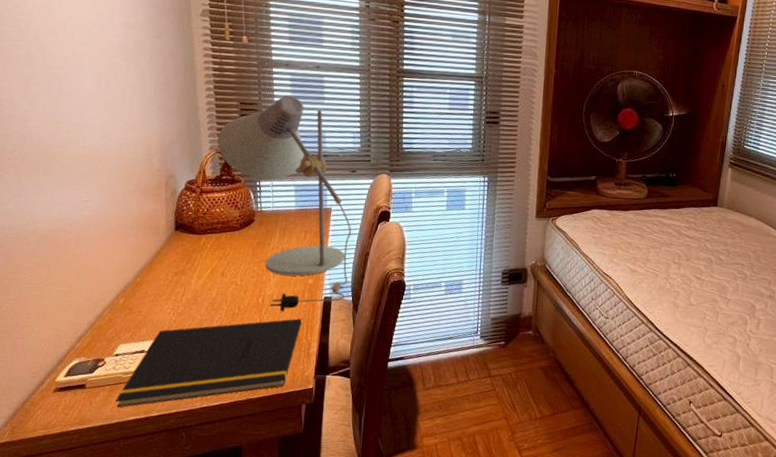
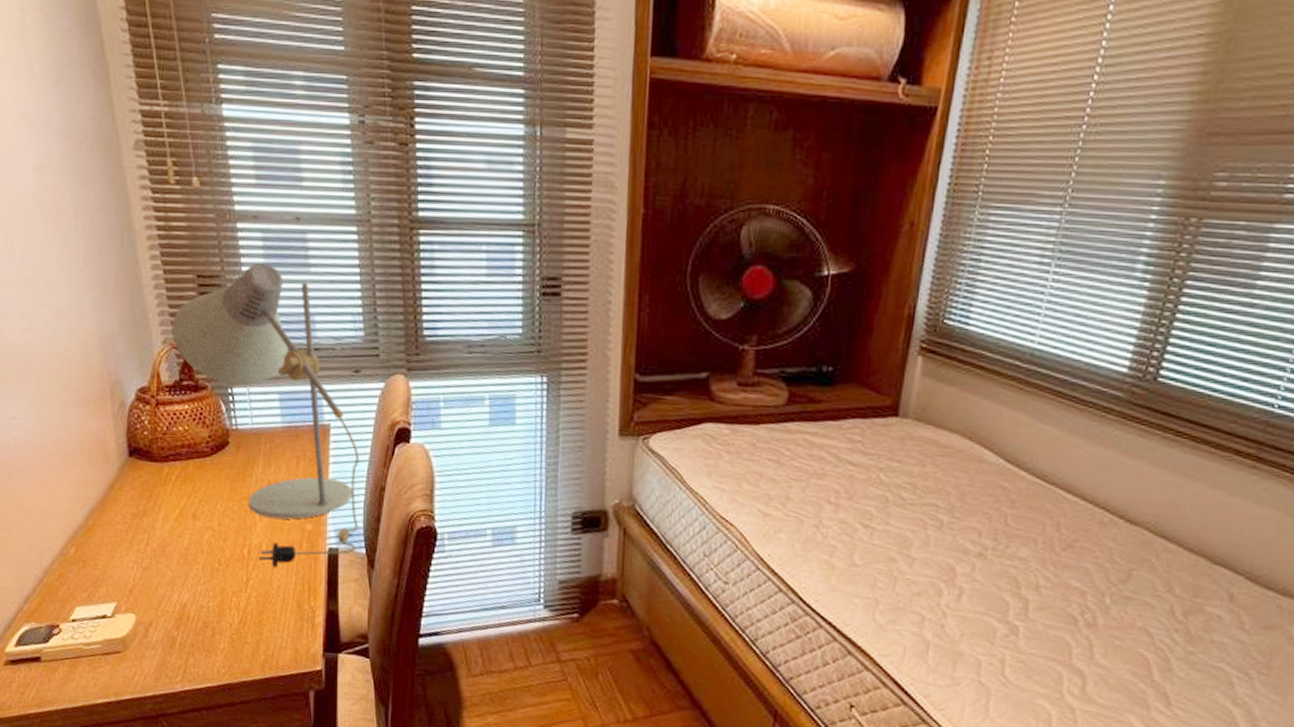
notepad: present [115,318,302,408] -> none [78,577,301,688]

